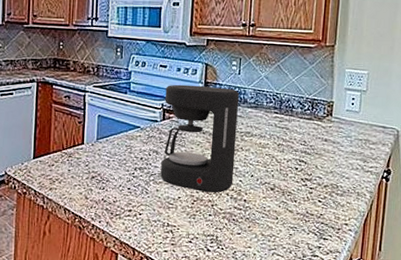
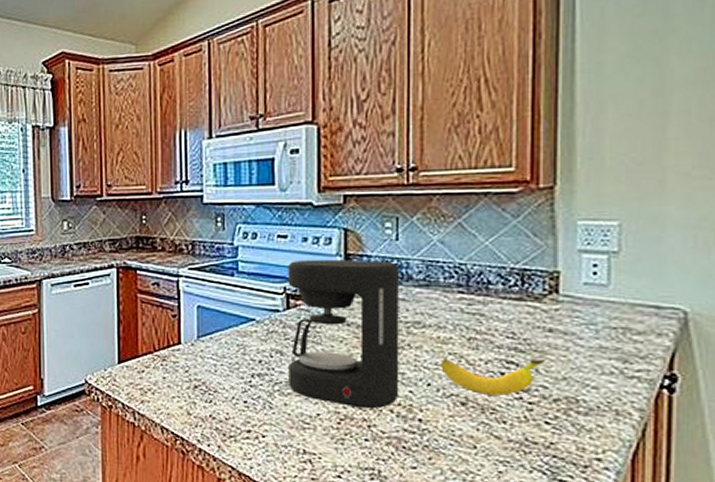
banana: none [260,158,322,183] -> present [441,358,547,396]

